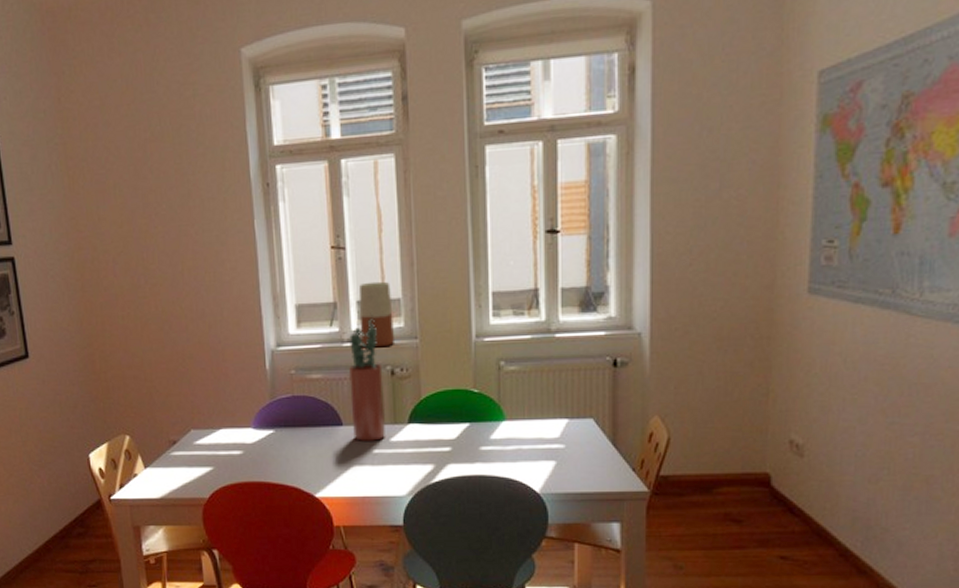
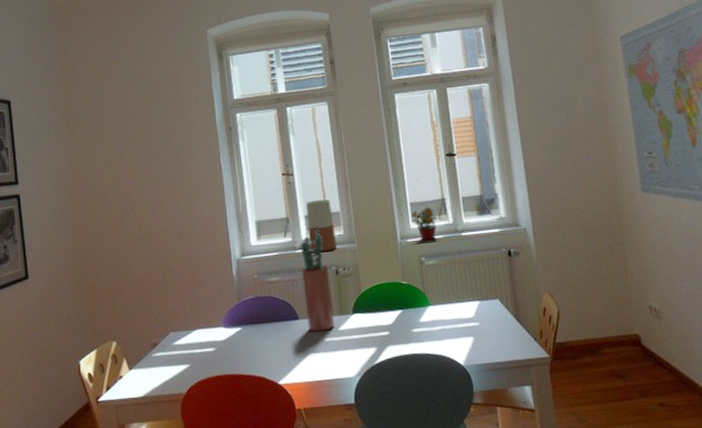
flowerpot: none [493,298,524,341] -> present [412,207,437,241]

